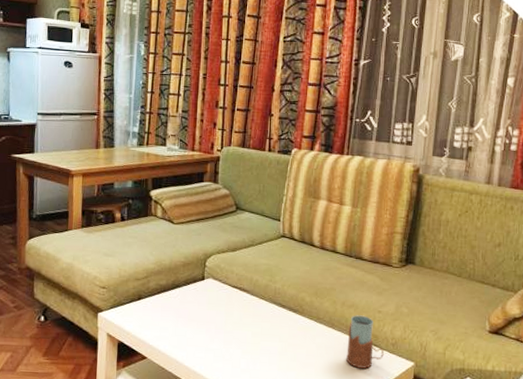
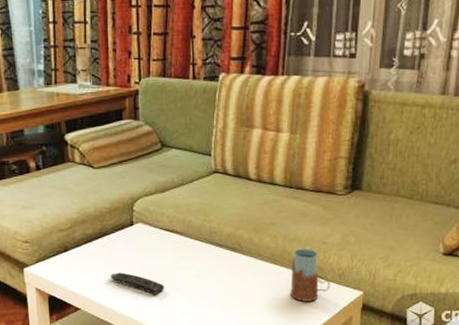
remote control: none [178,324,228,350] -> present [110,272,164,295]

